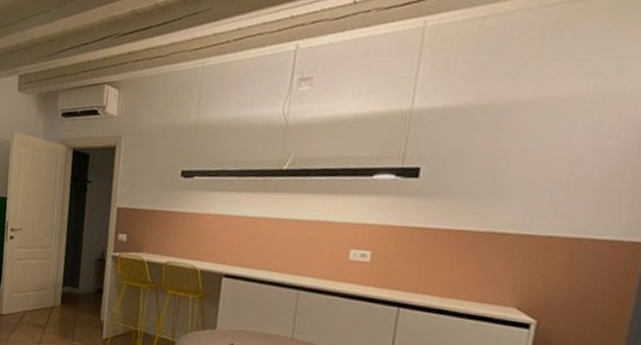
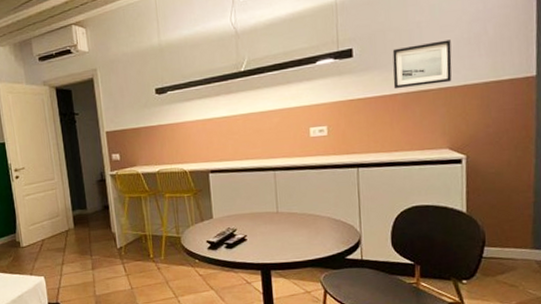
wall art: none [461,177,545,230] -> present [392,39,452,90]

